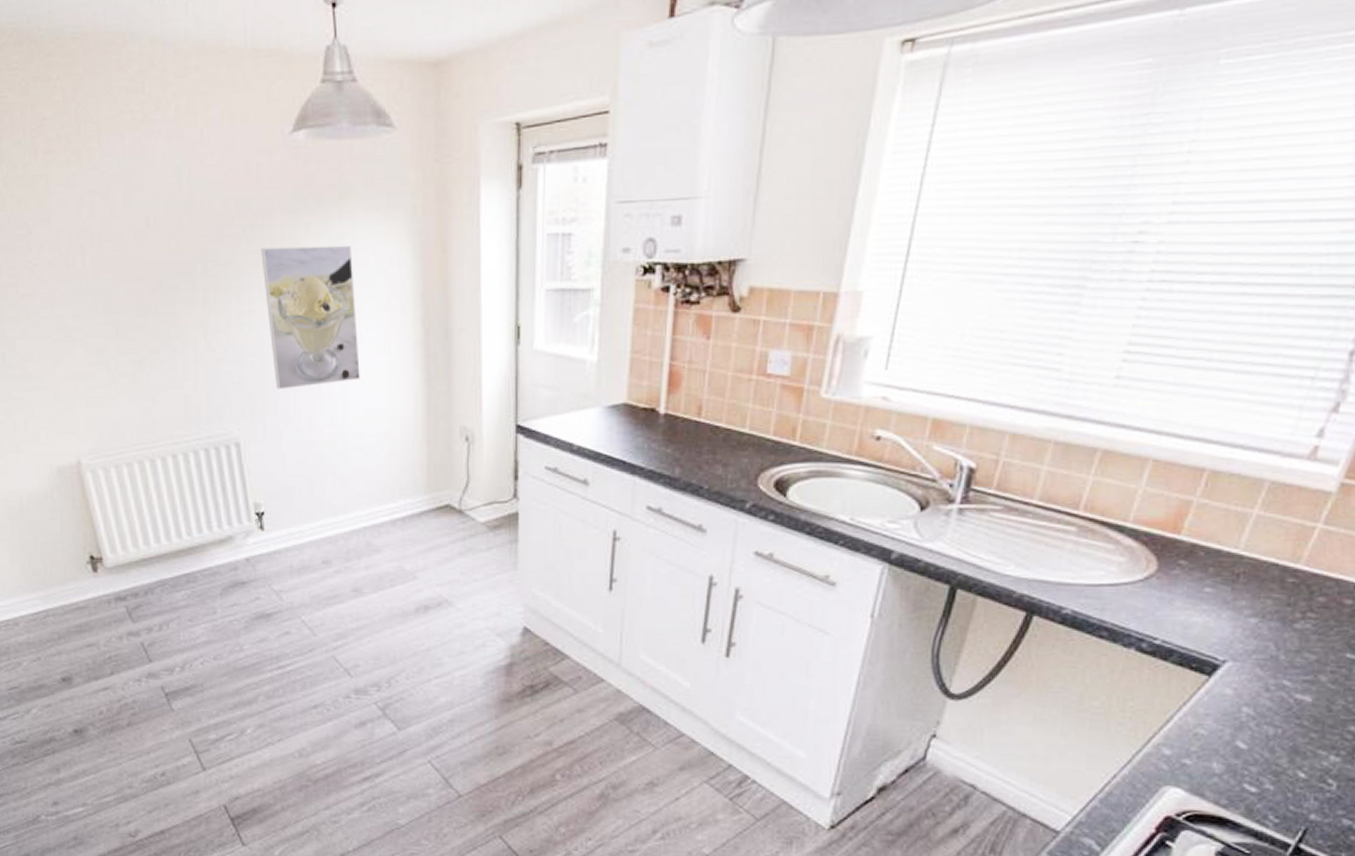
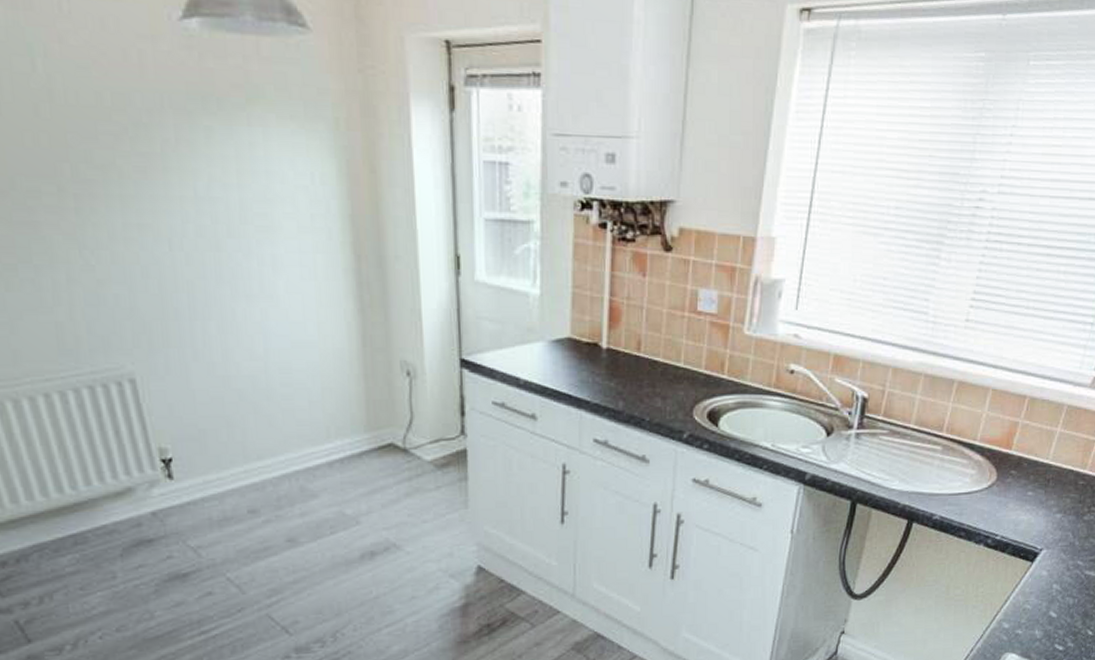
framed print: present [261,245,360,390] -> none [149,152,283,318]

